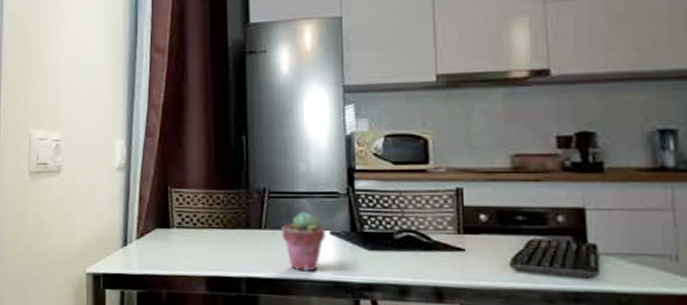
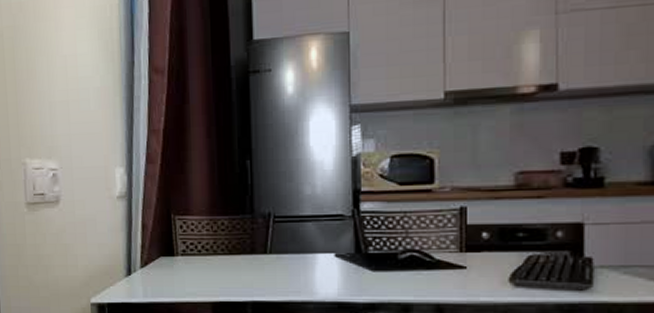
potted succulent: present [281,211,326,272] -> none [287,234,331,294]

